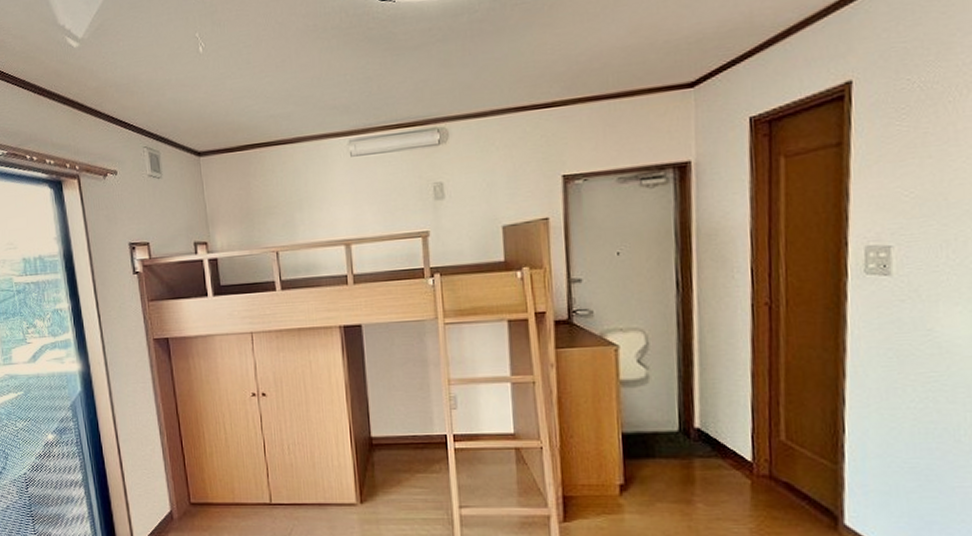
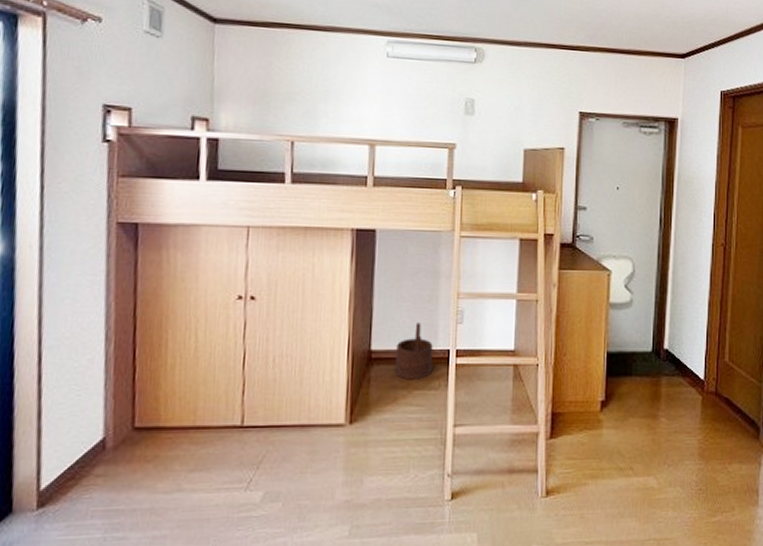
wooden bucket: none [394,410,431,464] -> present [395,322,433,380]

